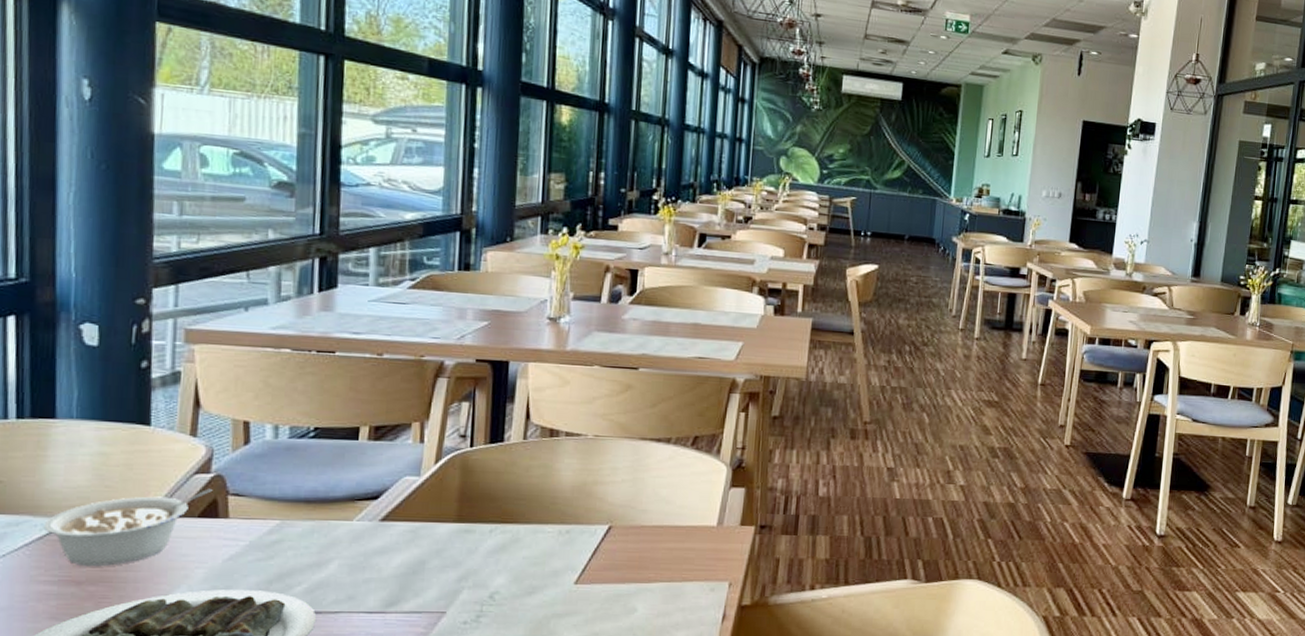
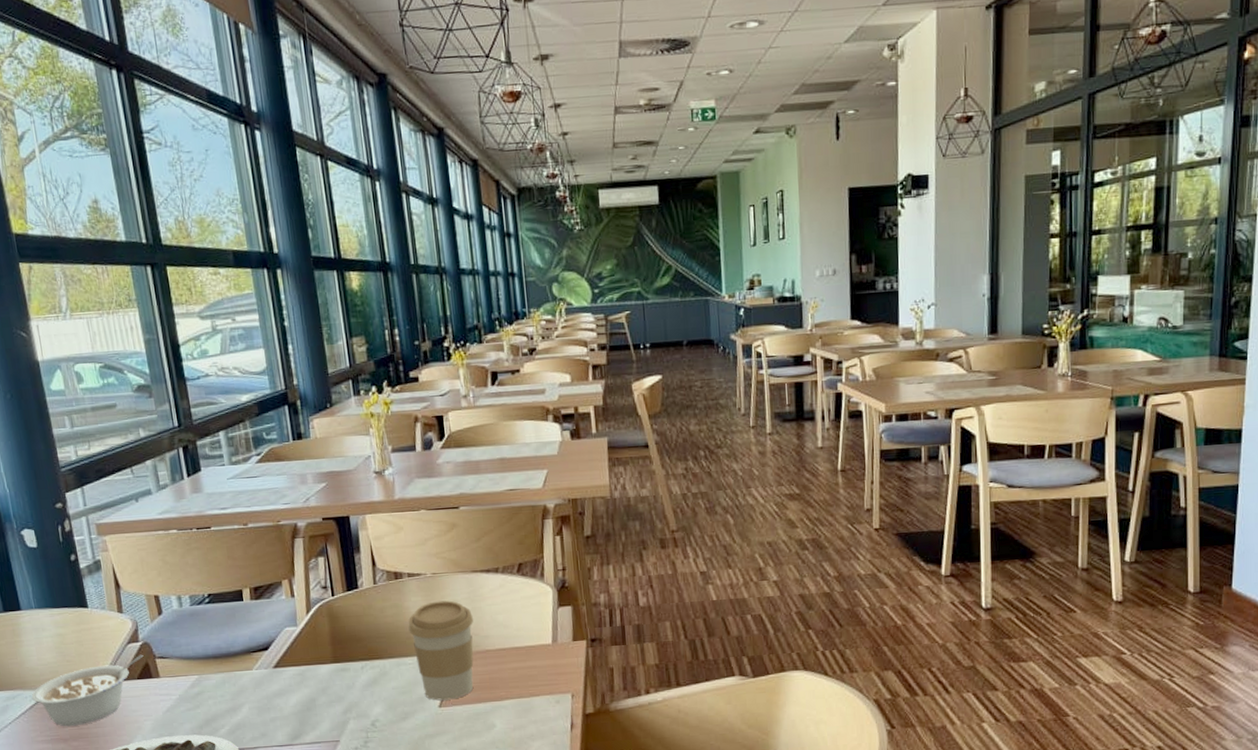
coffee cup: none [555,466,634,577] -> present [408,600,474,701]

